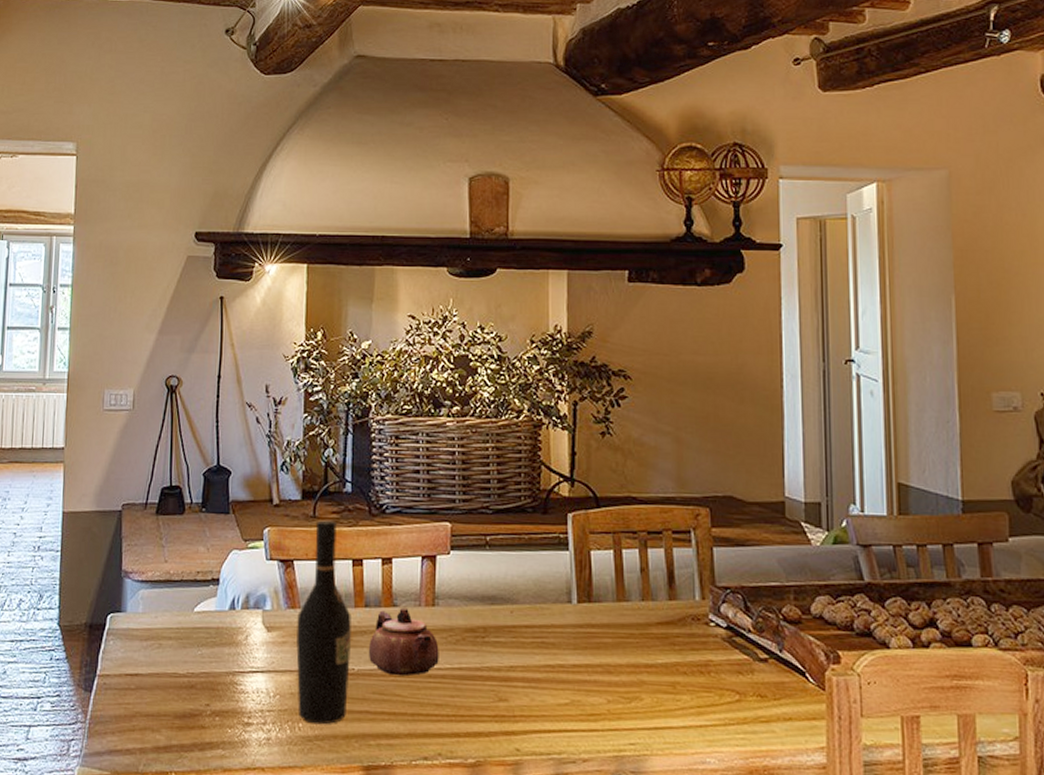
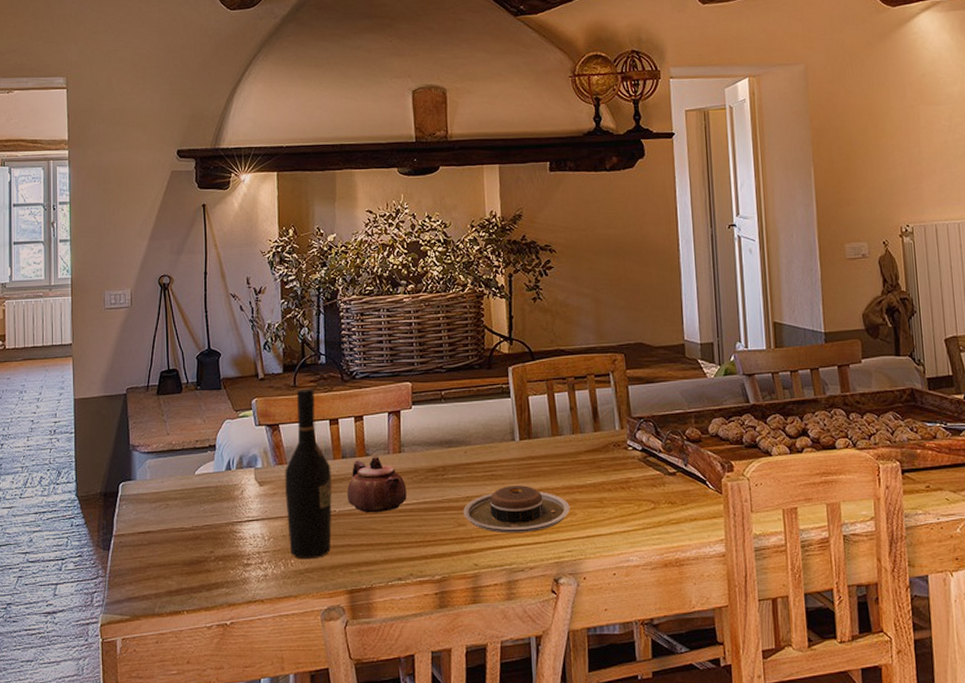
plate: none [506,657,635,717] -> present [463,485,570,534]

